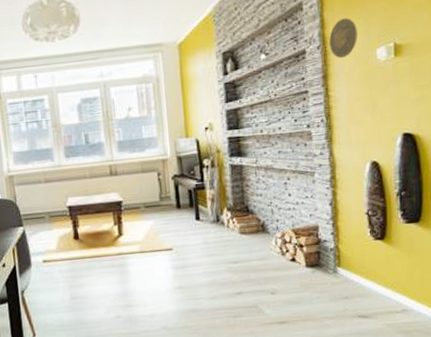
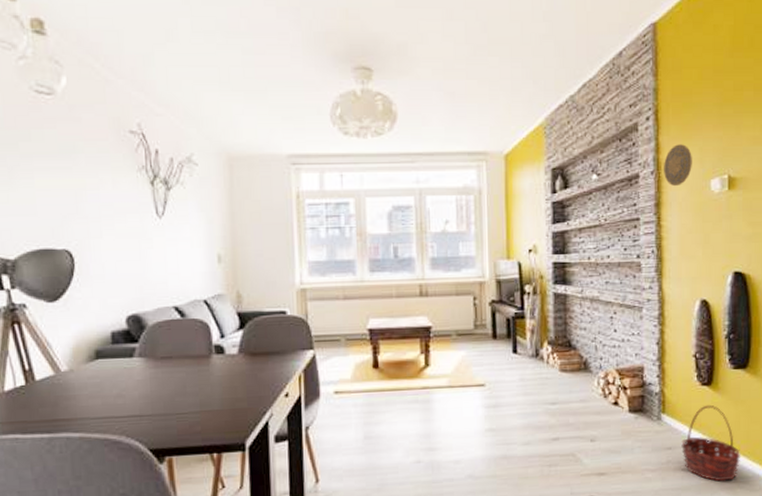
basket: none [357,257,417,326] -> present [681,404,741,481]

